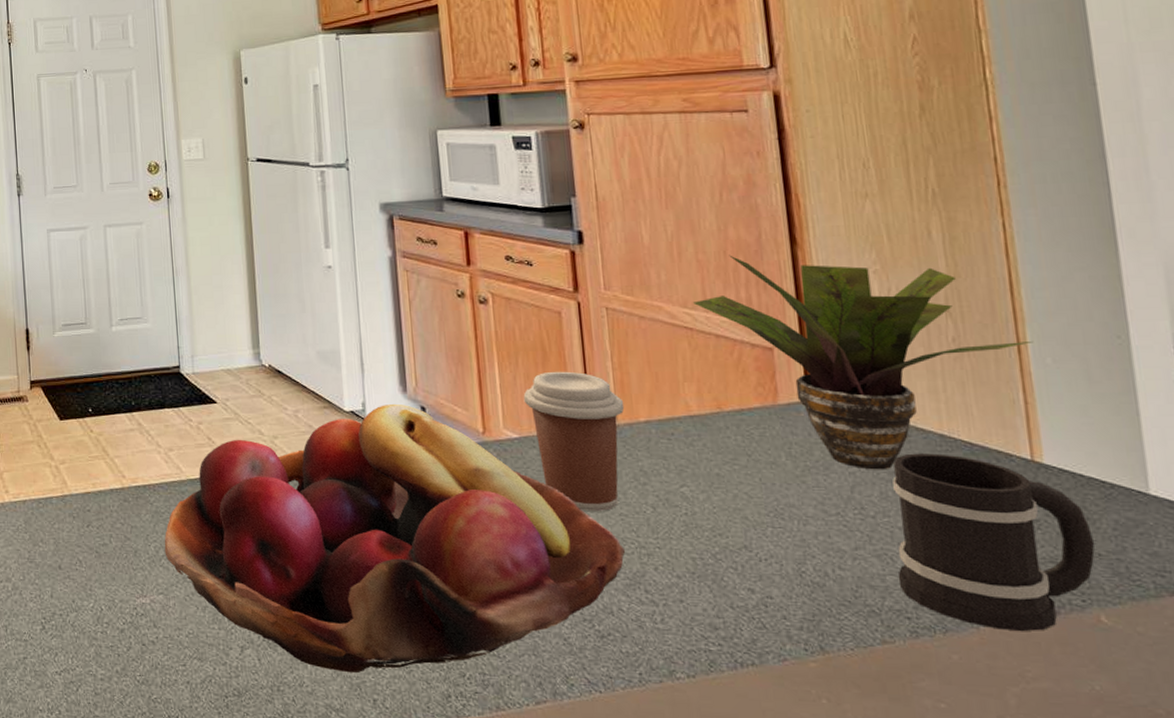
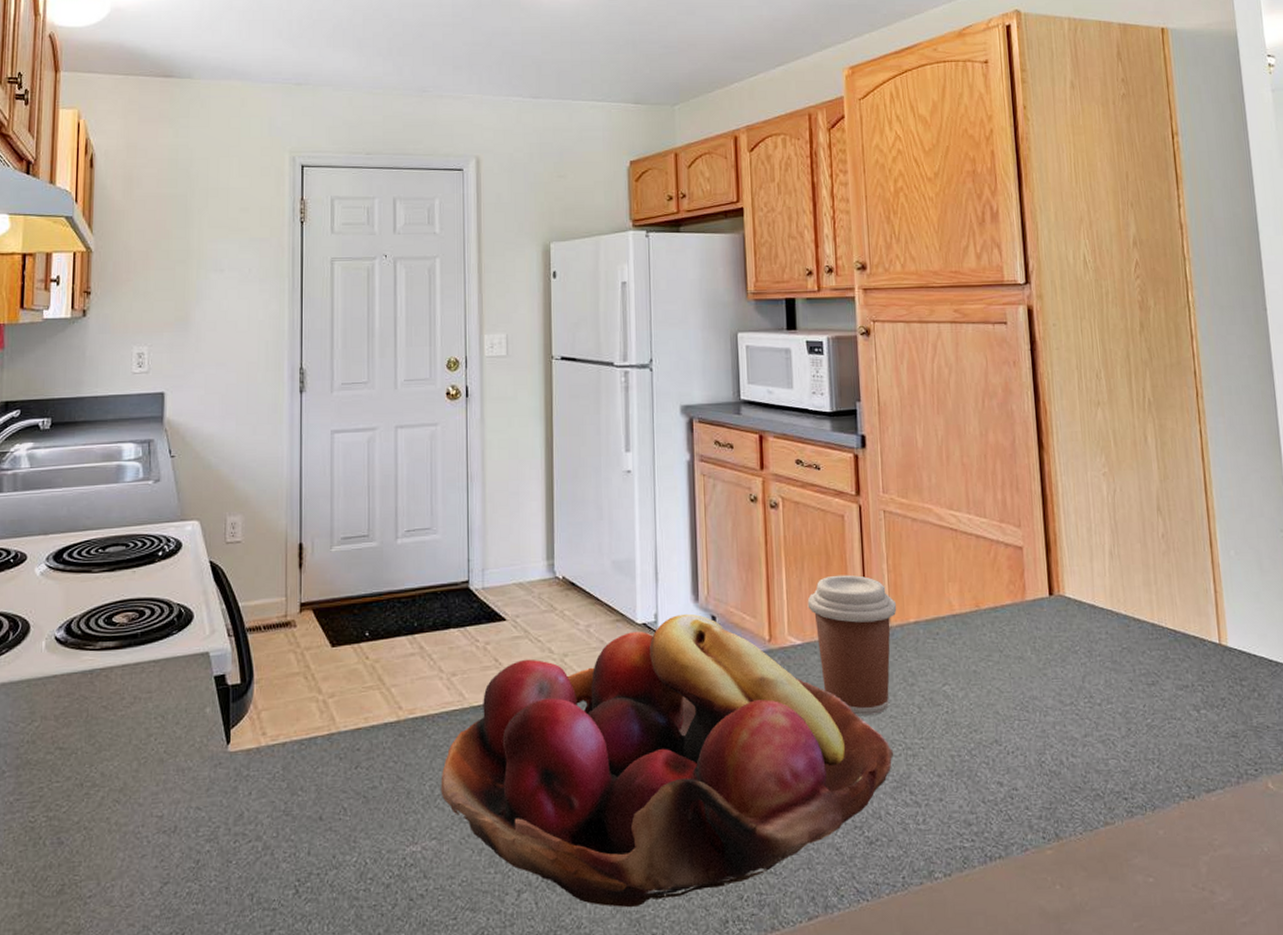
potted plant: present [693,255,1034,470] -> none [958,458,1222,660]
mug: present [892,453,1095,632] -> none [1115,641,1265,803]

